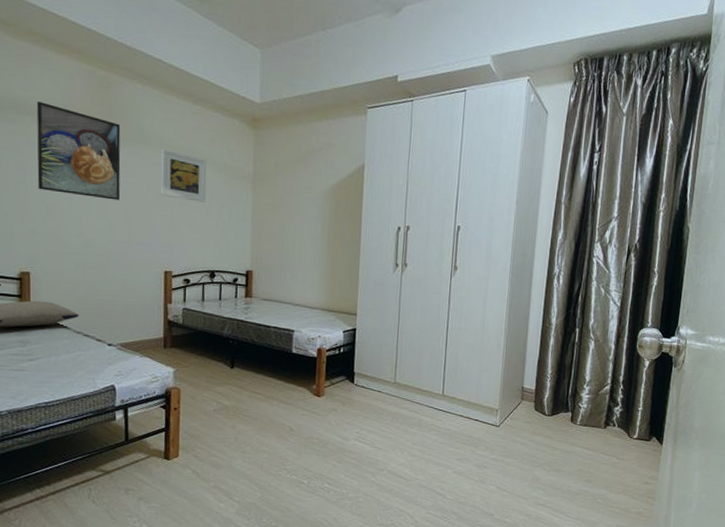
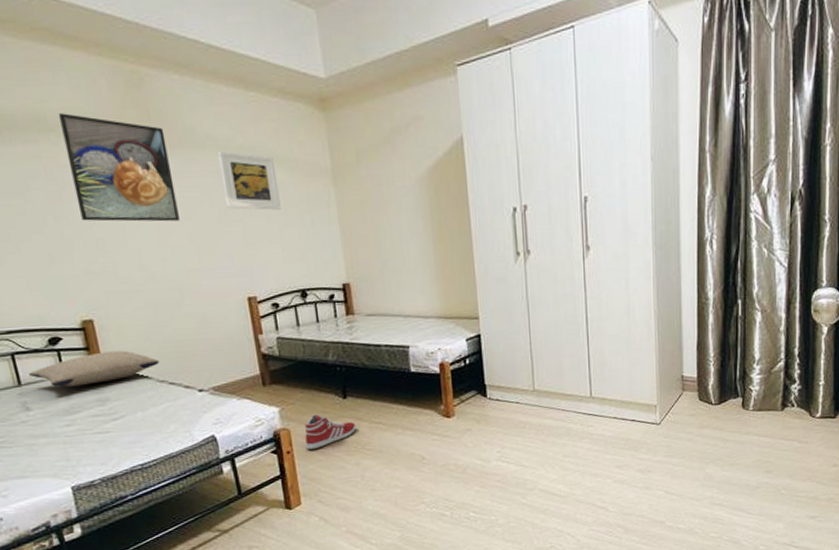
sneaker: none [192,378,238,410] -> present [305,414,357,450]

